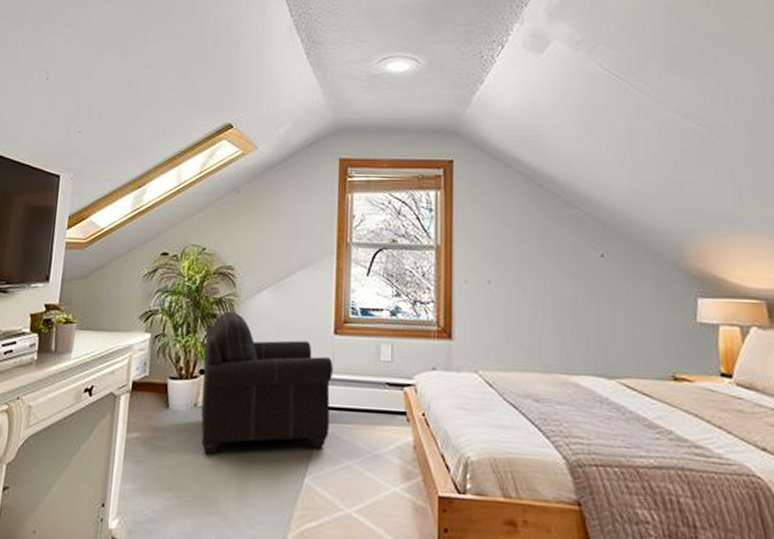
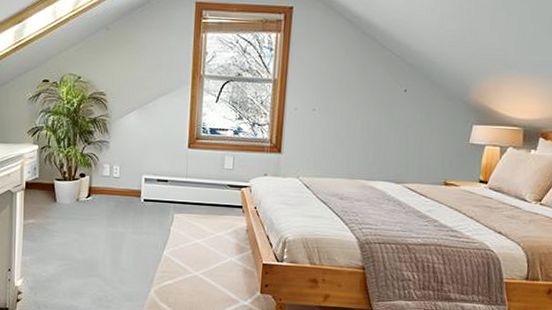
armchair: present [201,311,334,455] -> none [82,128,187,235]

